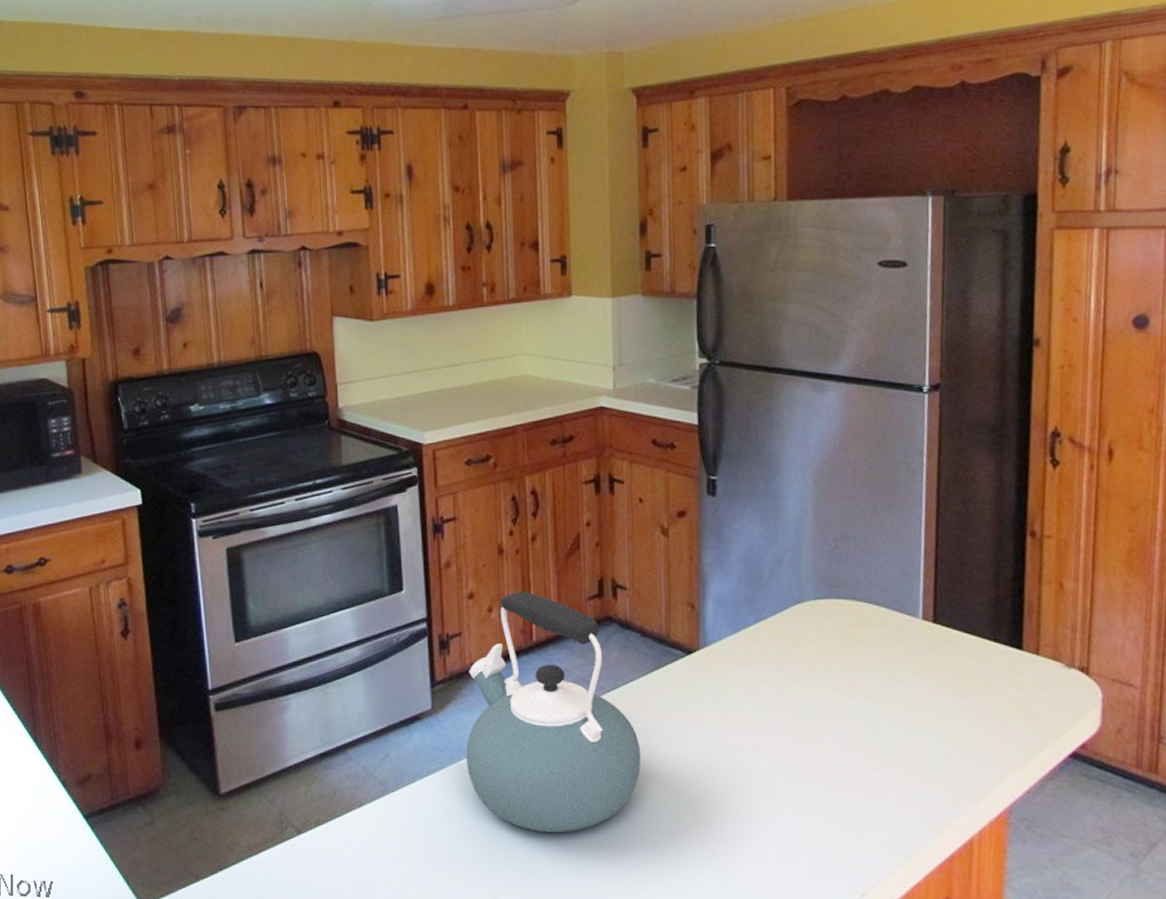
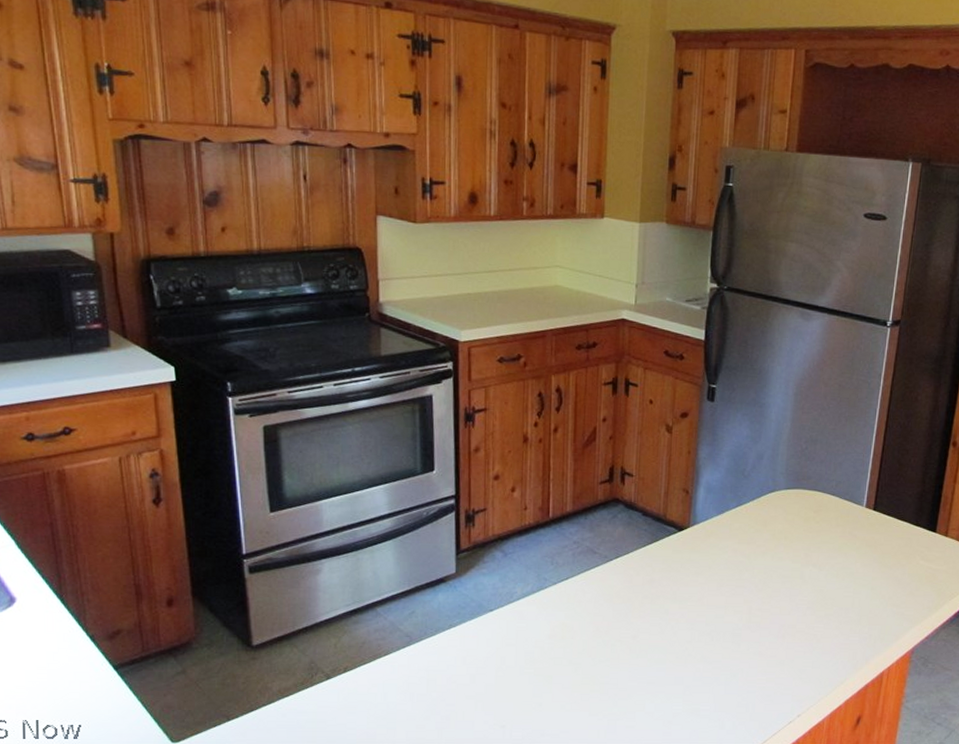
kettle: present [465,591,641,832] -> none [484,474,635,673]

